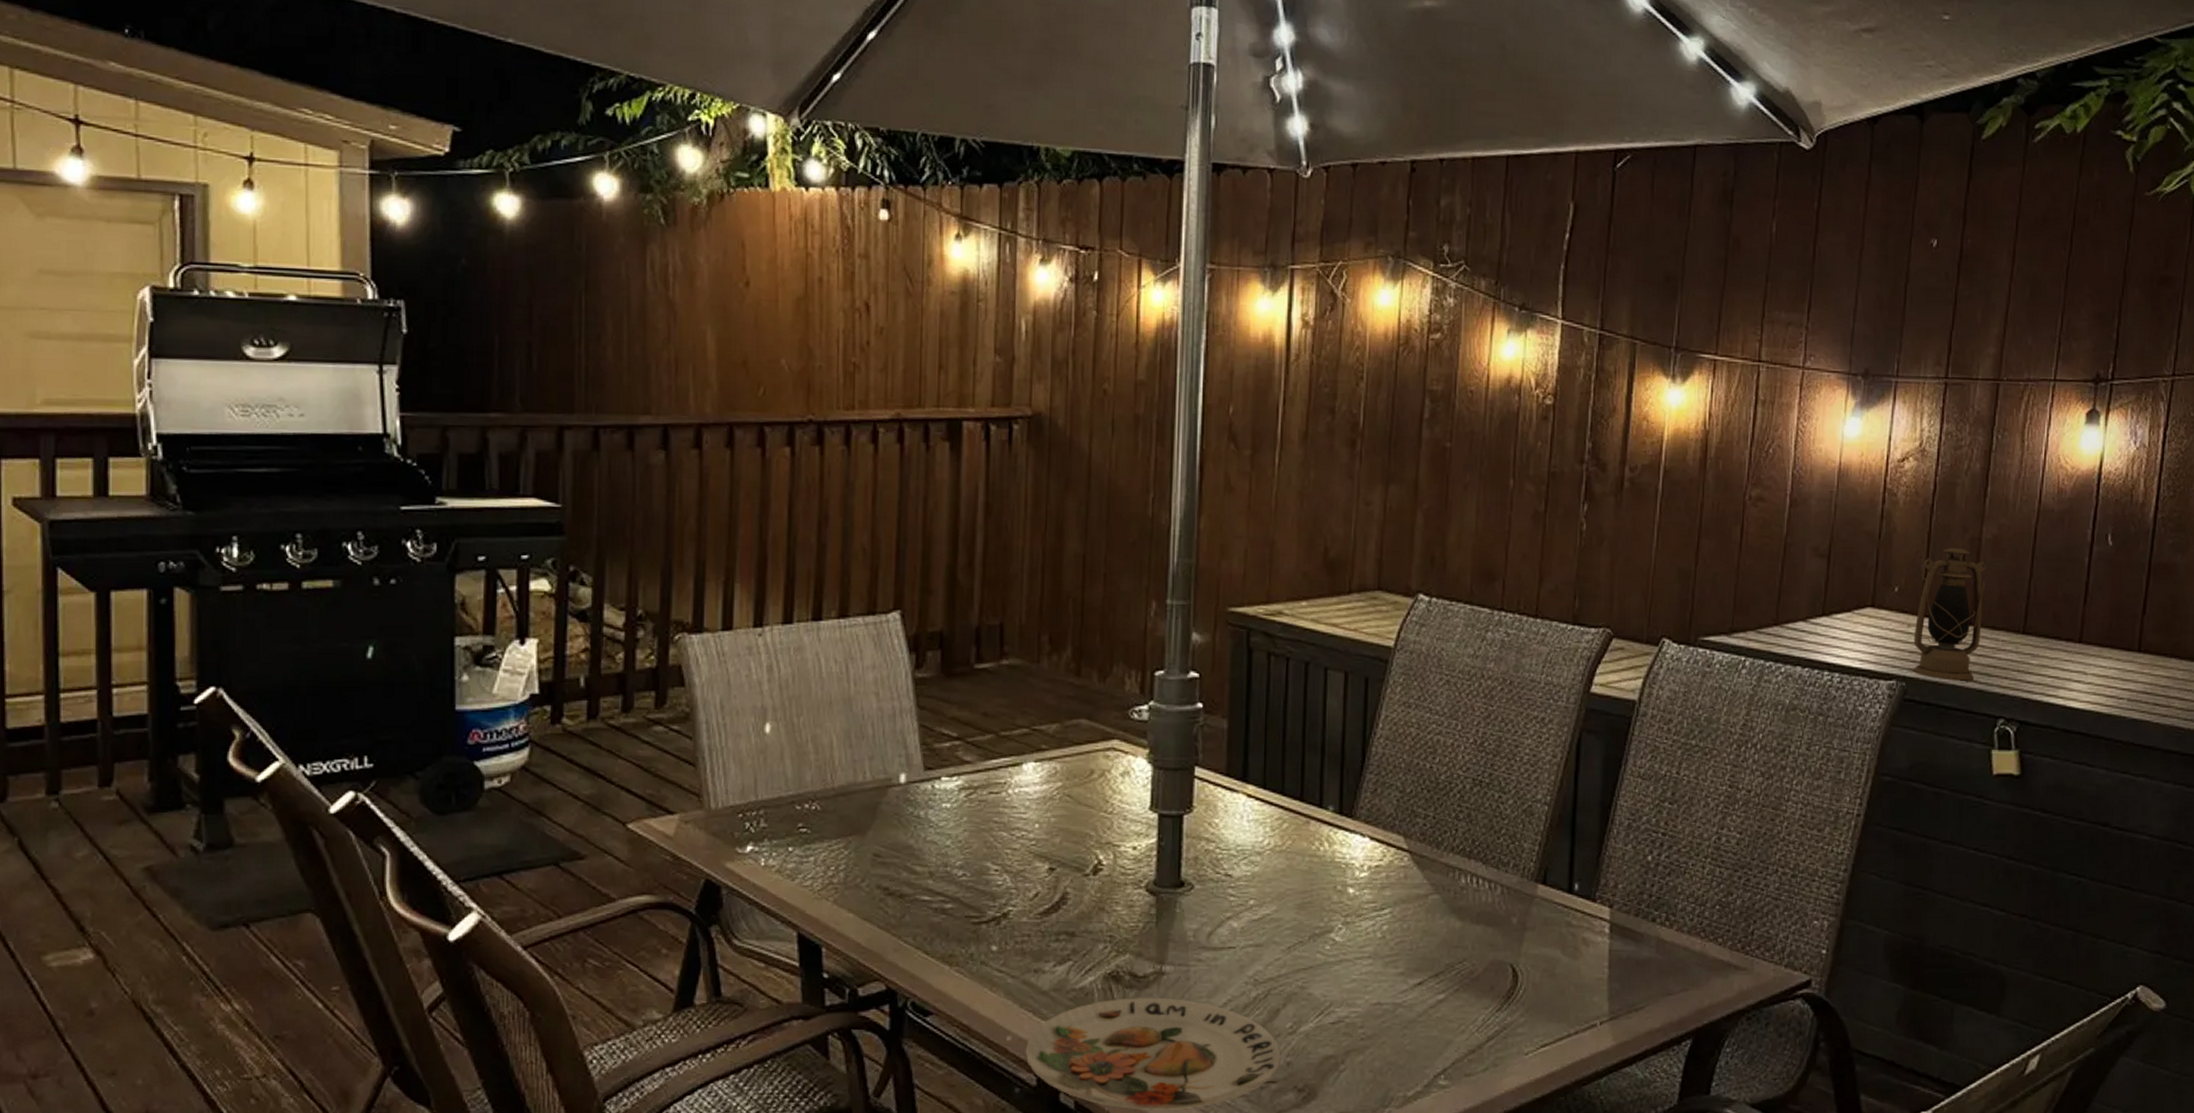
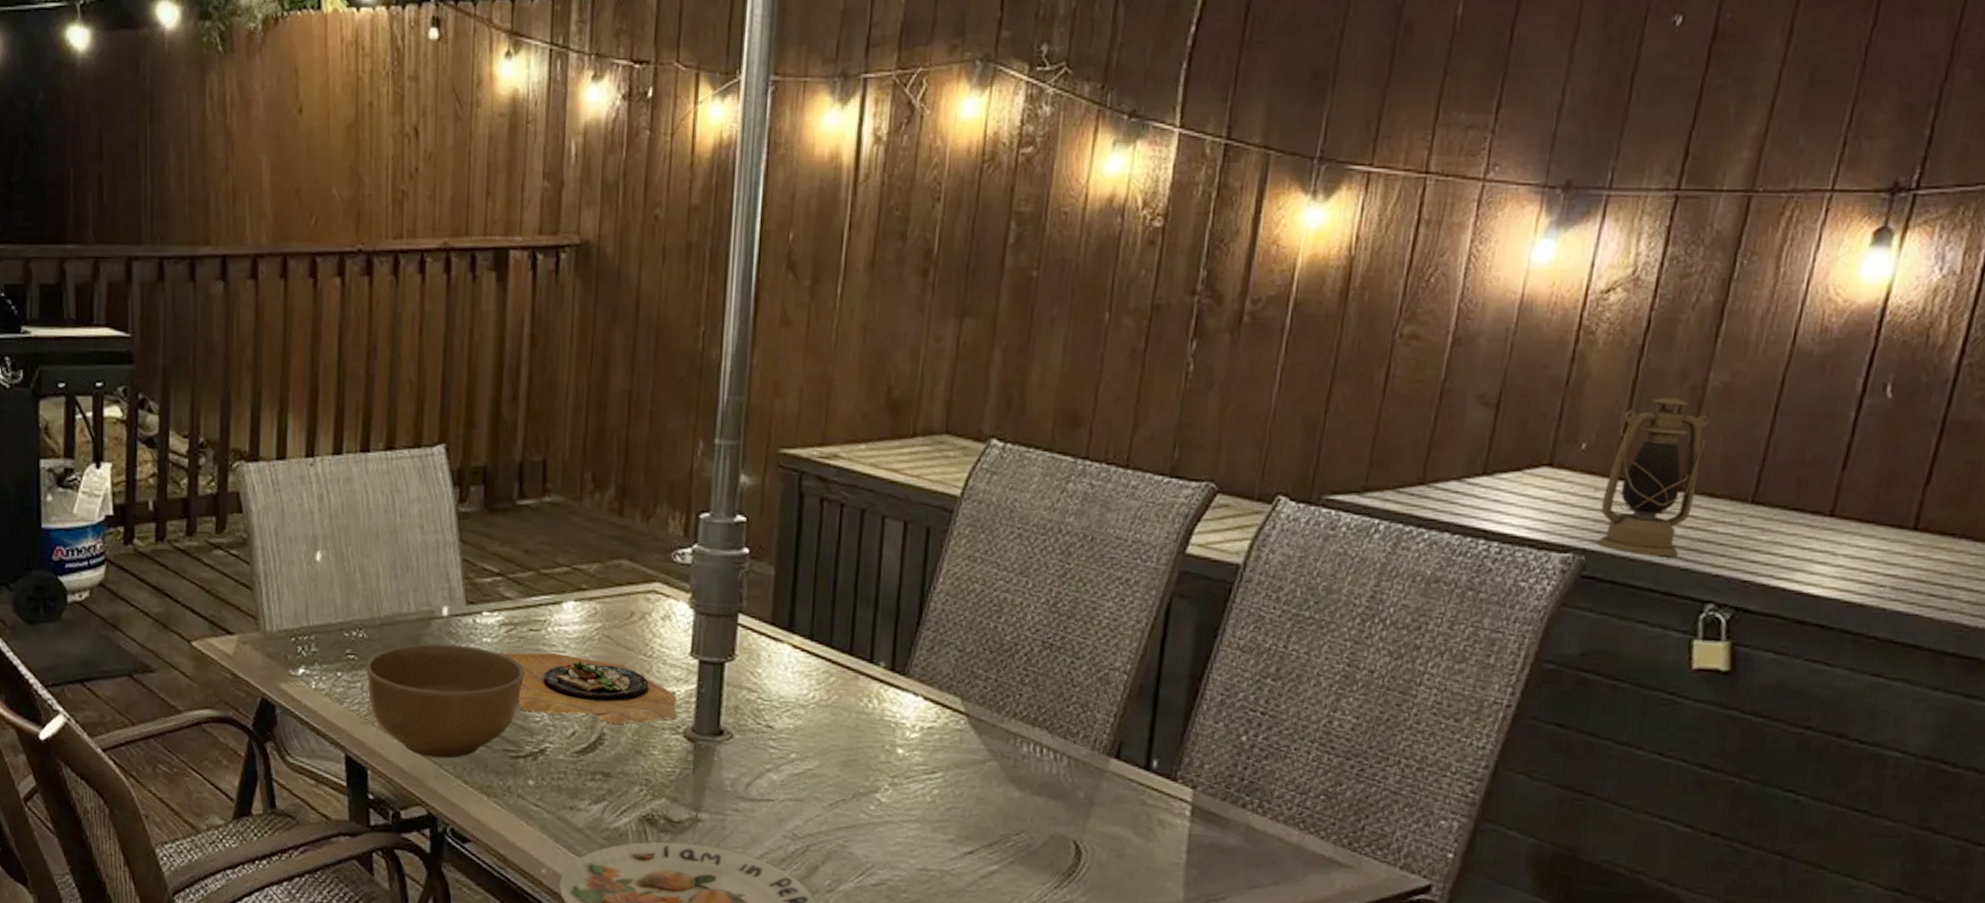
bowl: none [818,812,986,929] -> present [365,643,525,759]
platter: none [959,814,1139,883] -> present [499,652,677,725]

